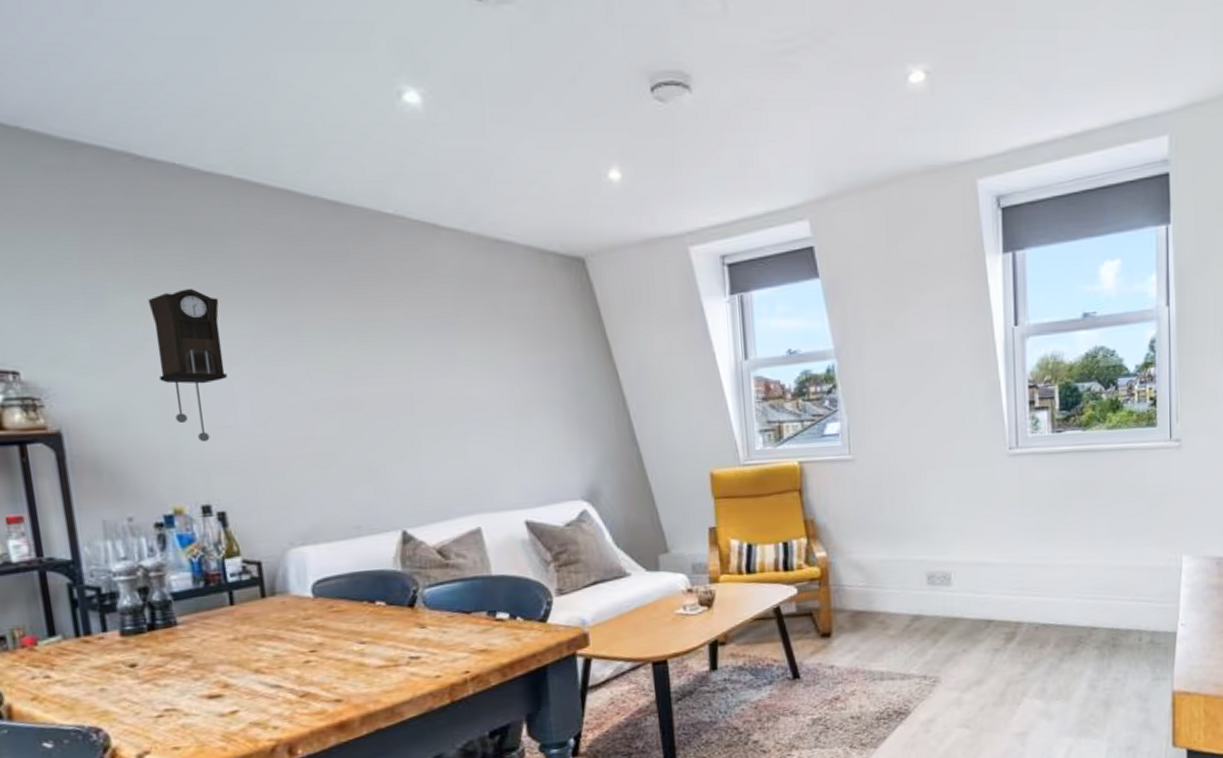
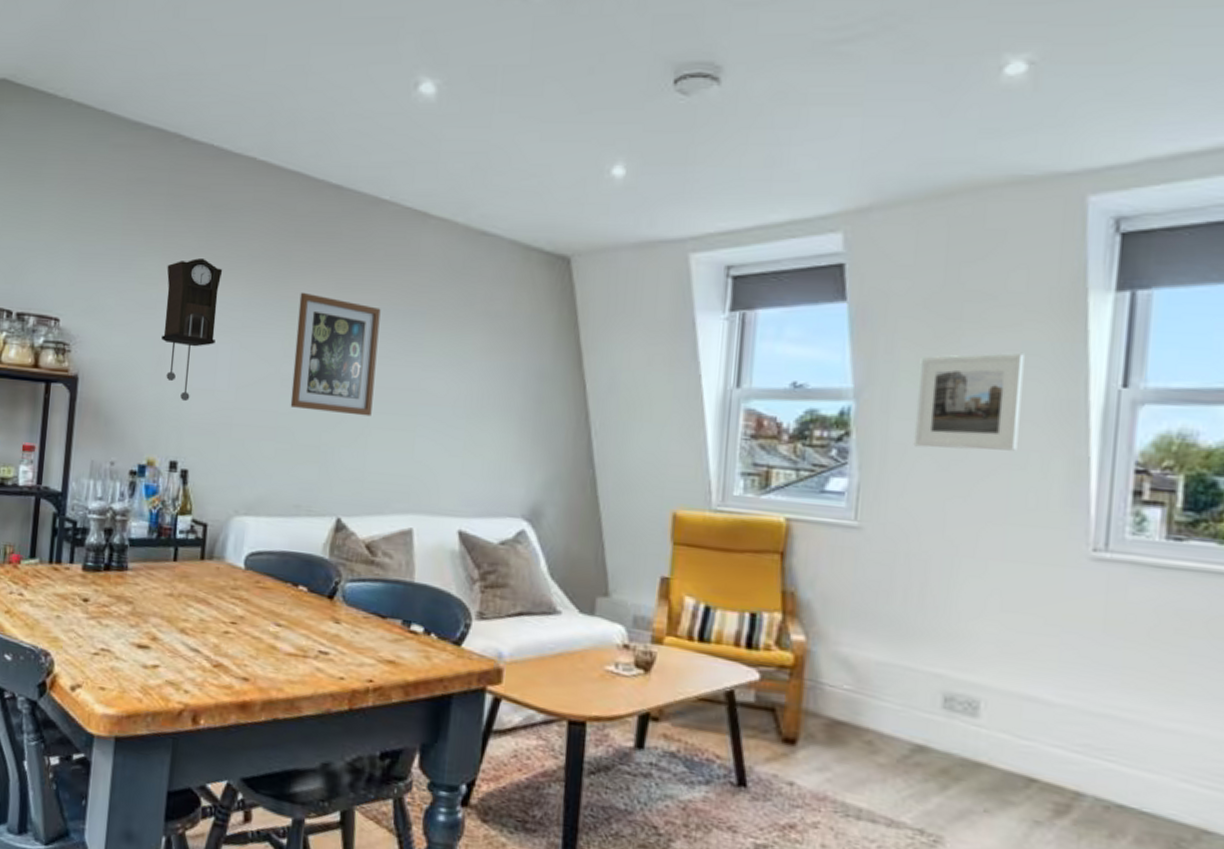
wall art: none [315,314,418,432] -> present [290,292,381,417]
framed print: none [879,308,953,390] -> present [913,353,1024,451]

